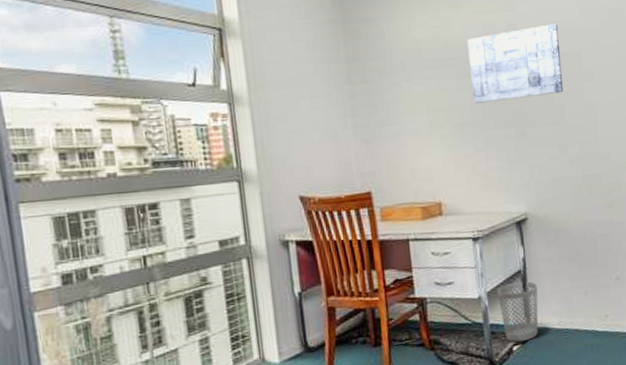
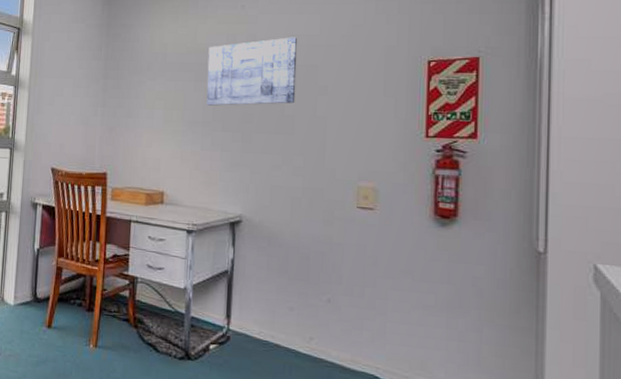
wastebasket: present [497,281,539,342] -> none [202,281,243,342]

